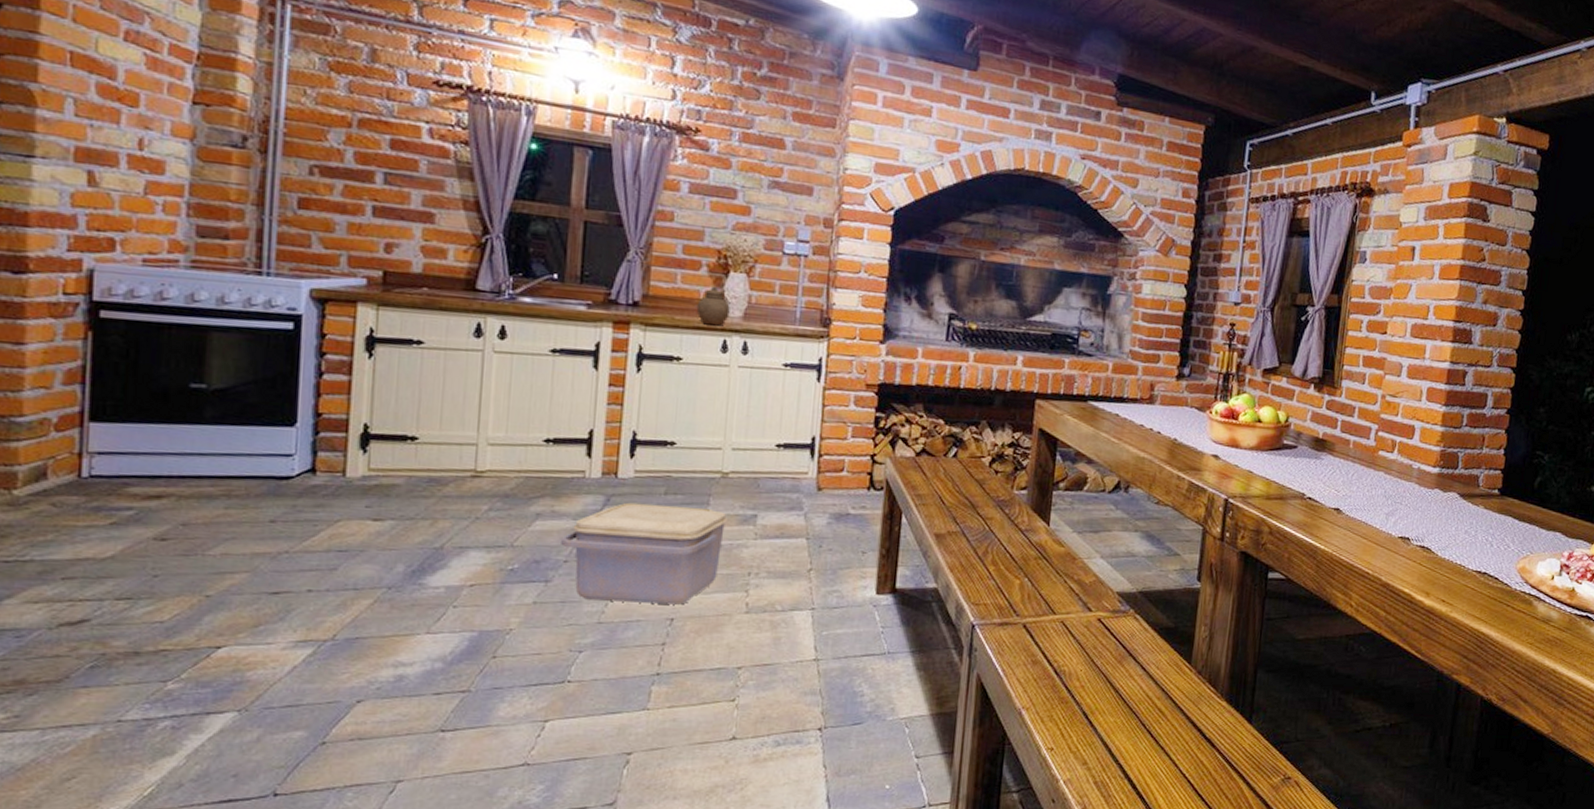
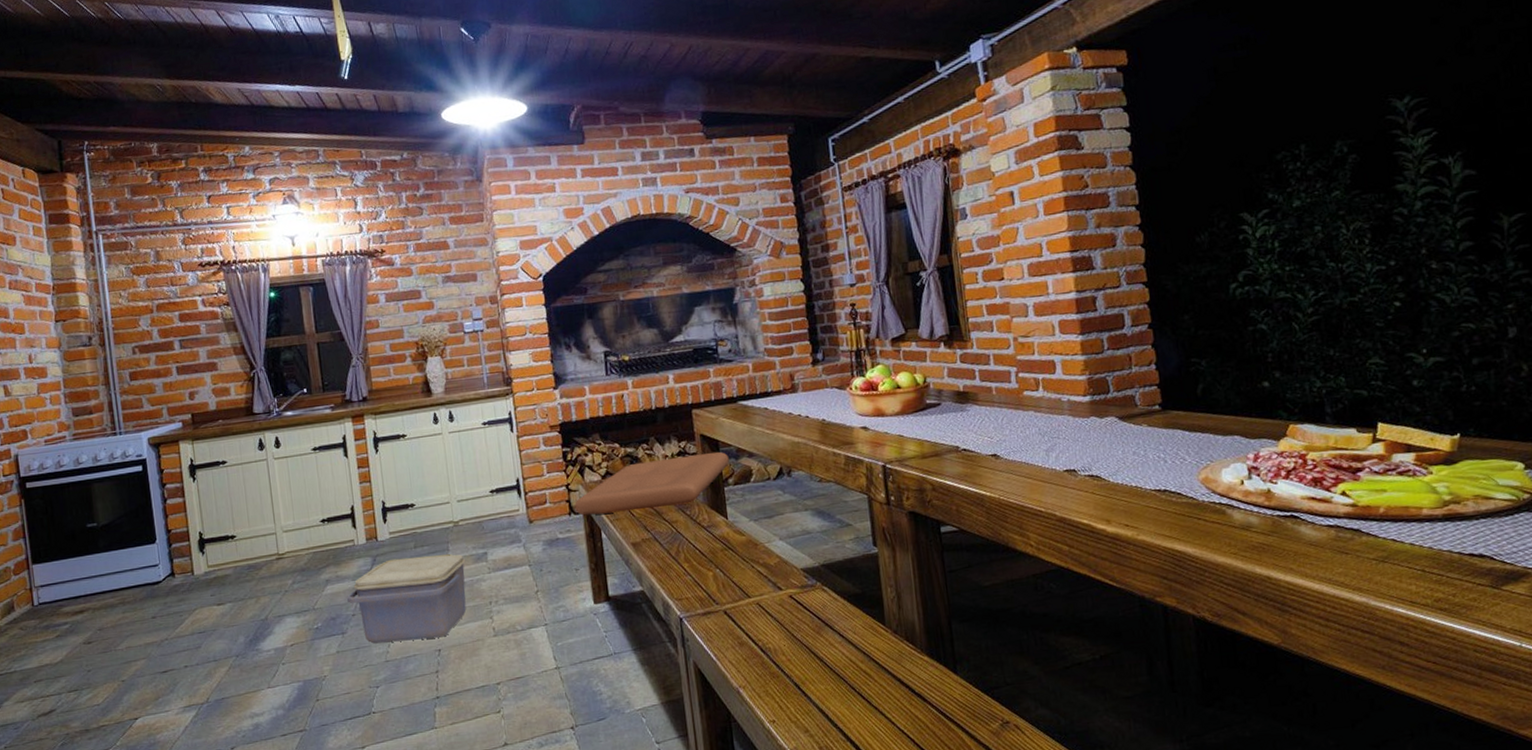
jar: present [696,286,730,326] -> none [408,371,434,404]
cushion: none [876,445,1065,501] -> present [574,451,729,516]

